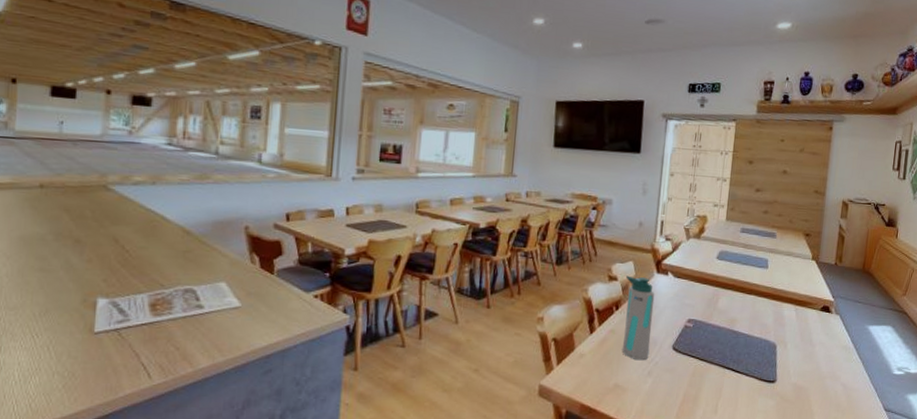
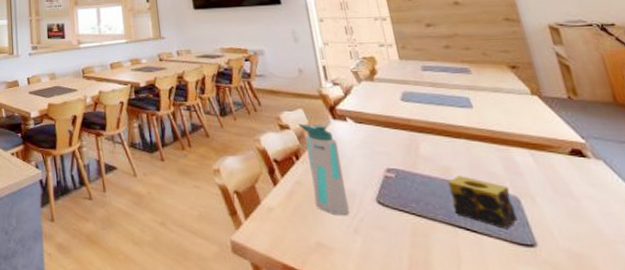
candle: none [728,326,772,369] -> present [447,175,518,229]

